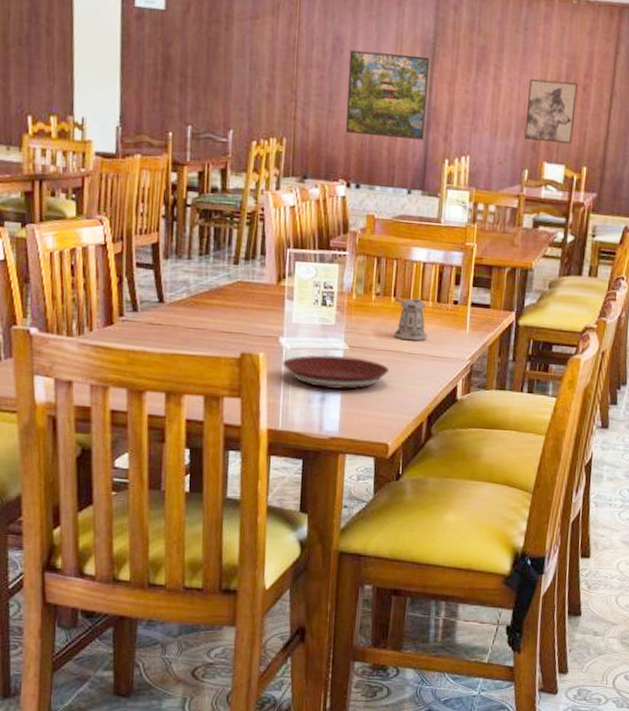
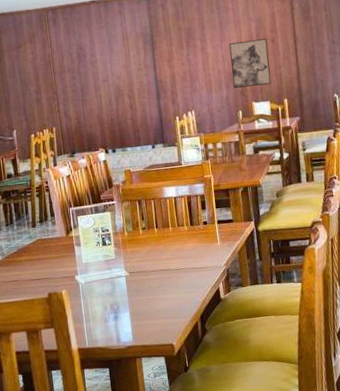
plate: present [283,354,389,390] -> none [81,280,163,309]
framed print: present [345,50,430,140] -> none [90,45,157,114]
pepper shaker: present [393,297,428,341] -> none [158,225,188,260]

